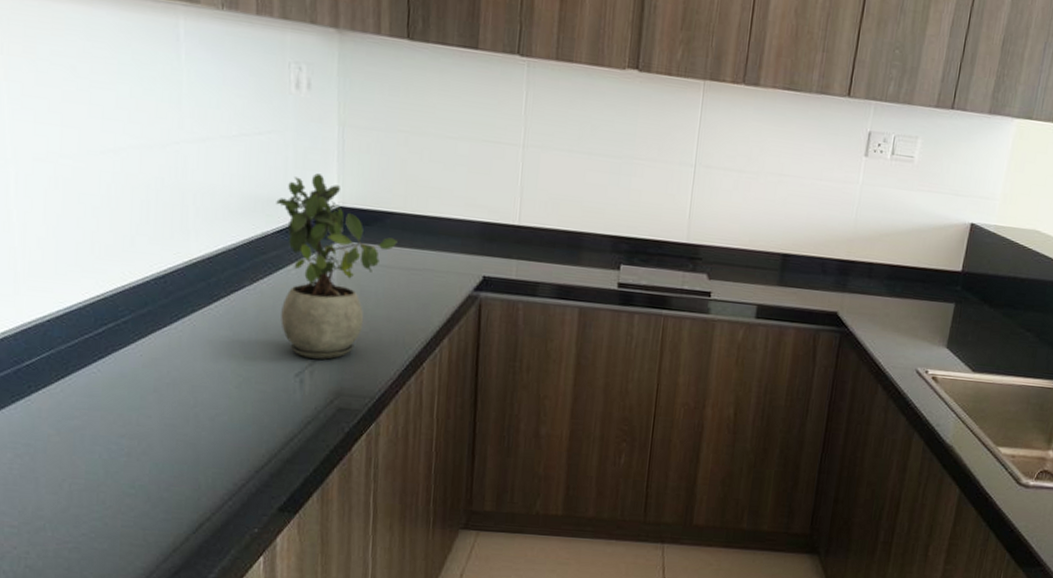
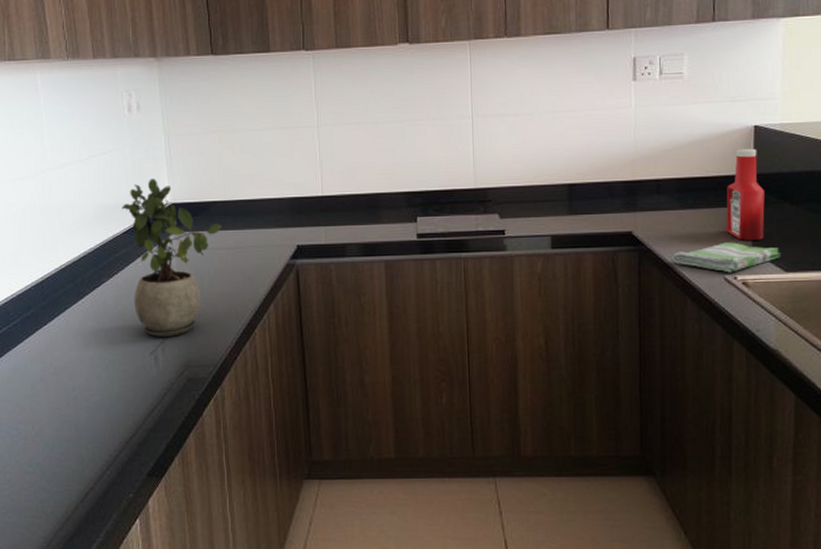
dish towel: none [871,335,973,366] -> present [672,242,782,273]
ketchup bottle: none [926,244,969,338] -> present [725,148,766,240]

